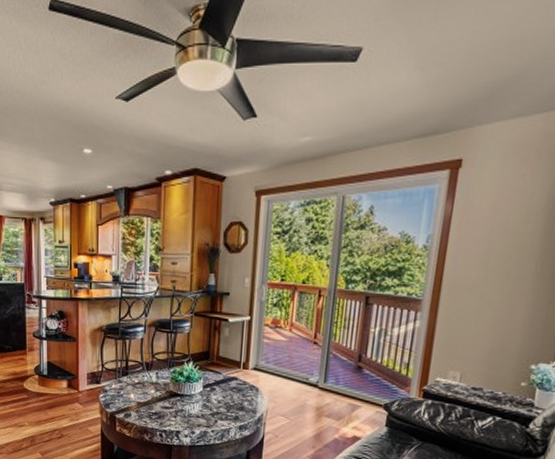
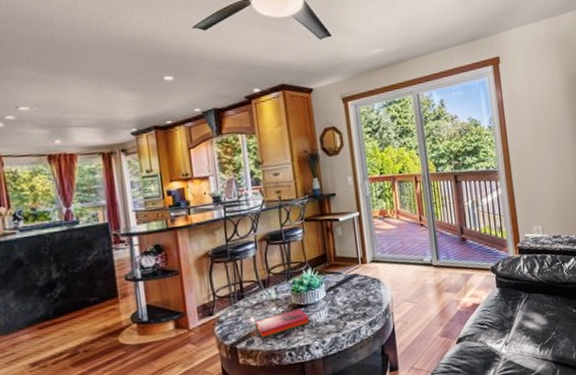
hardback book: none [133,395,183,415] -> present [254,307,309,339]

